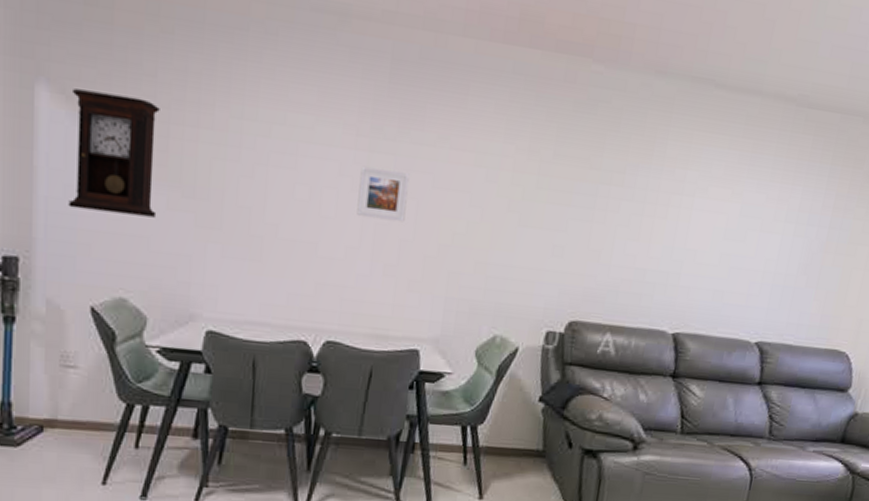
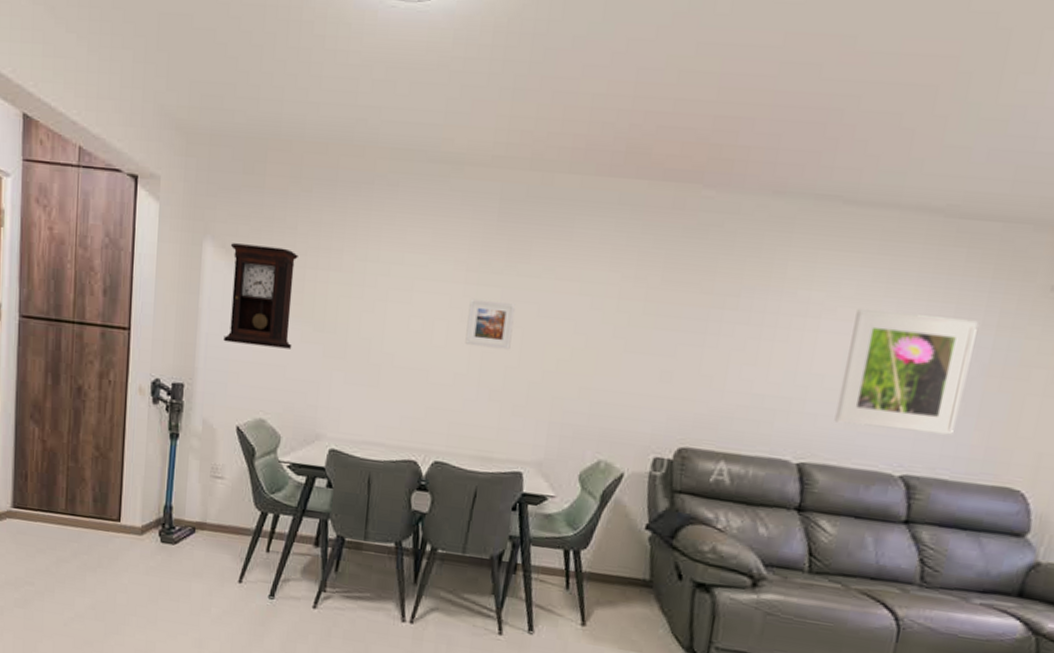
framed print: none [704,189,819,305] -> present [834,309,978,435]

